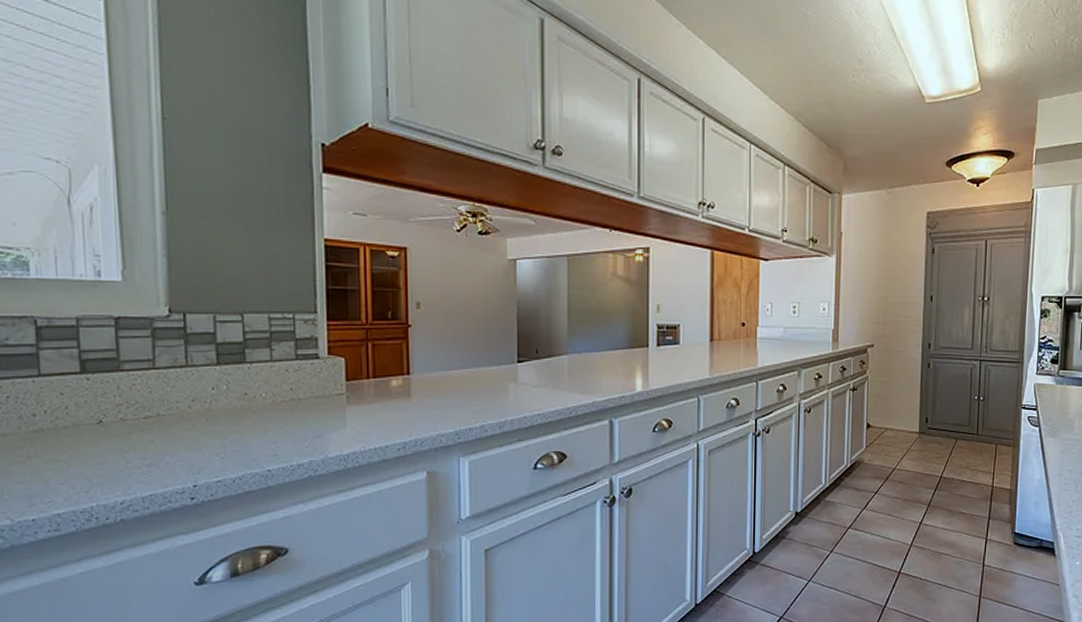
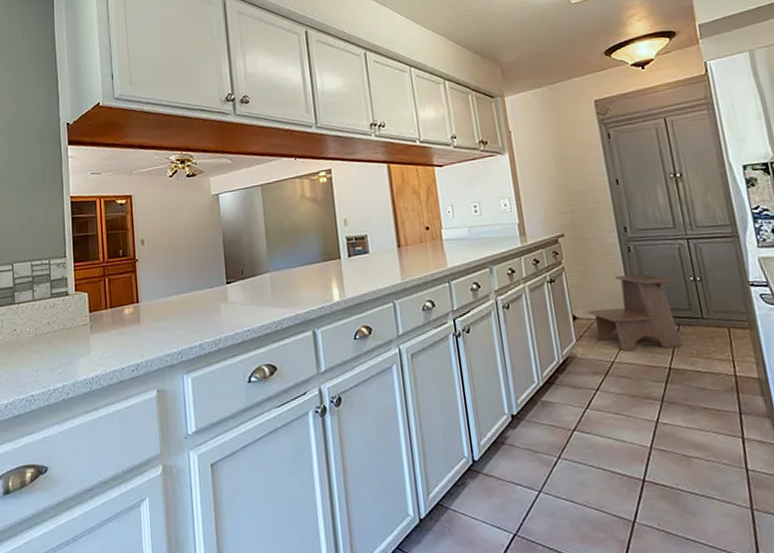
step stool: none [881,389,962,460] -> present [587,273,682,352]

